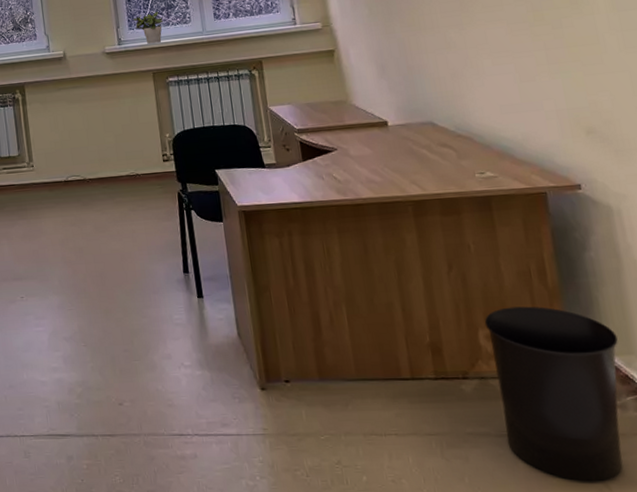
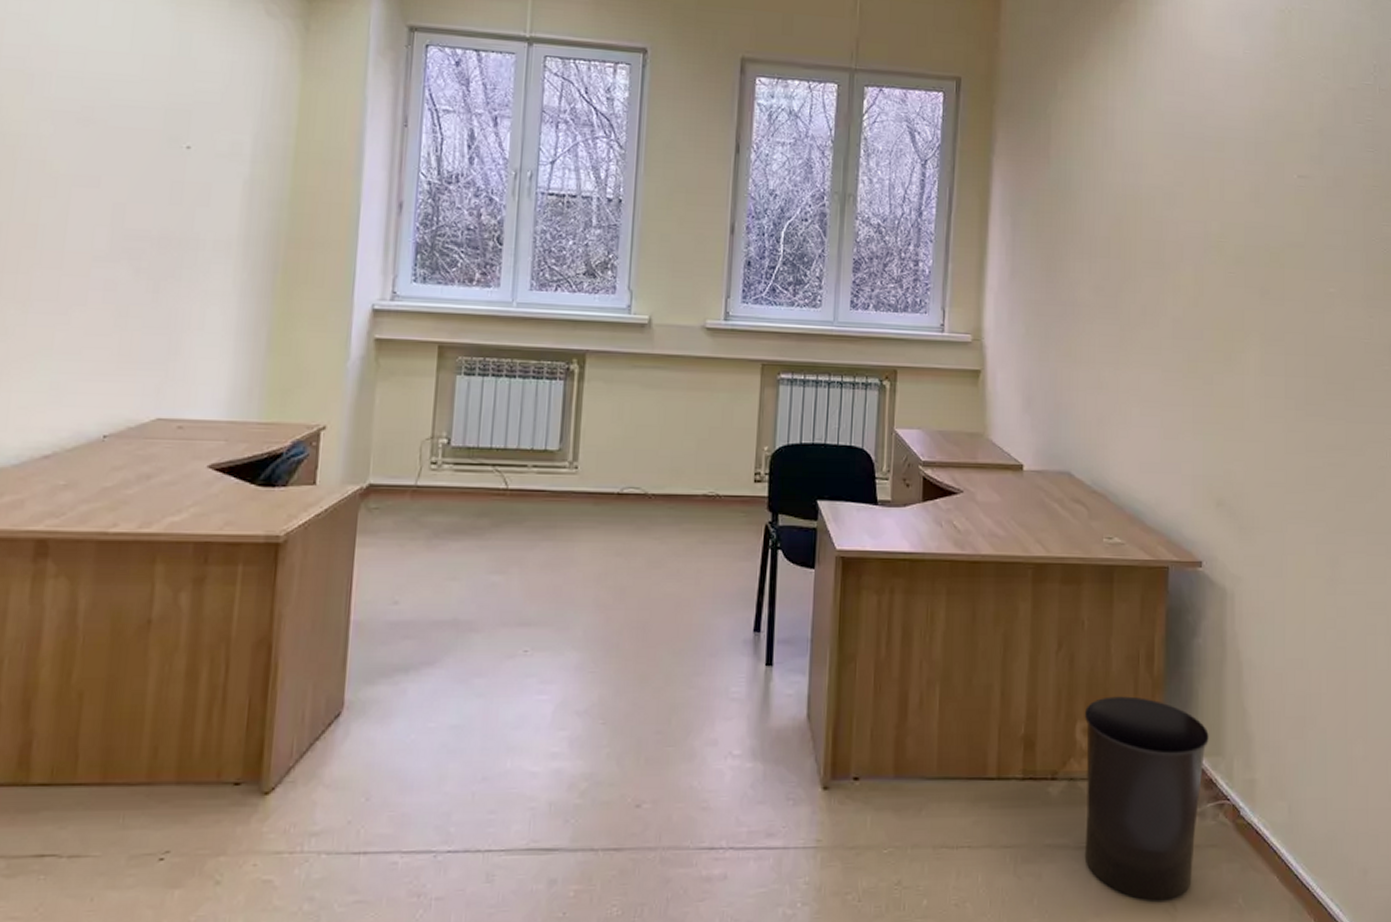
potted plant: present [132,11,163,44] -> none [749,285,787,326]

